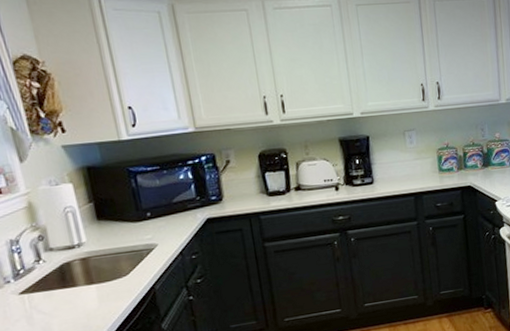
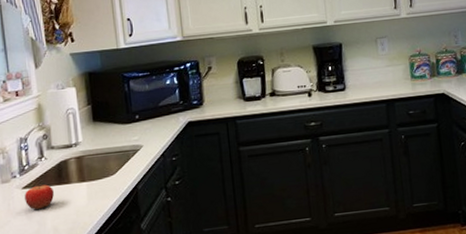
fruit: none [23,287,59,316] -> present [25,183,54,210]

